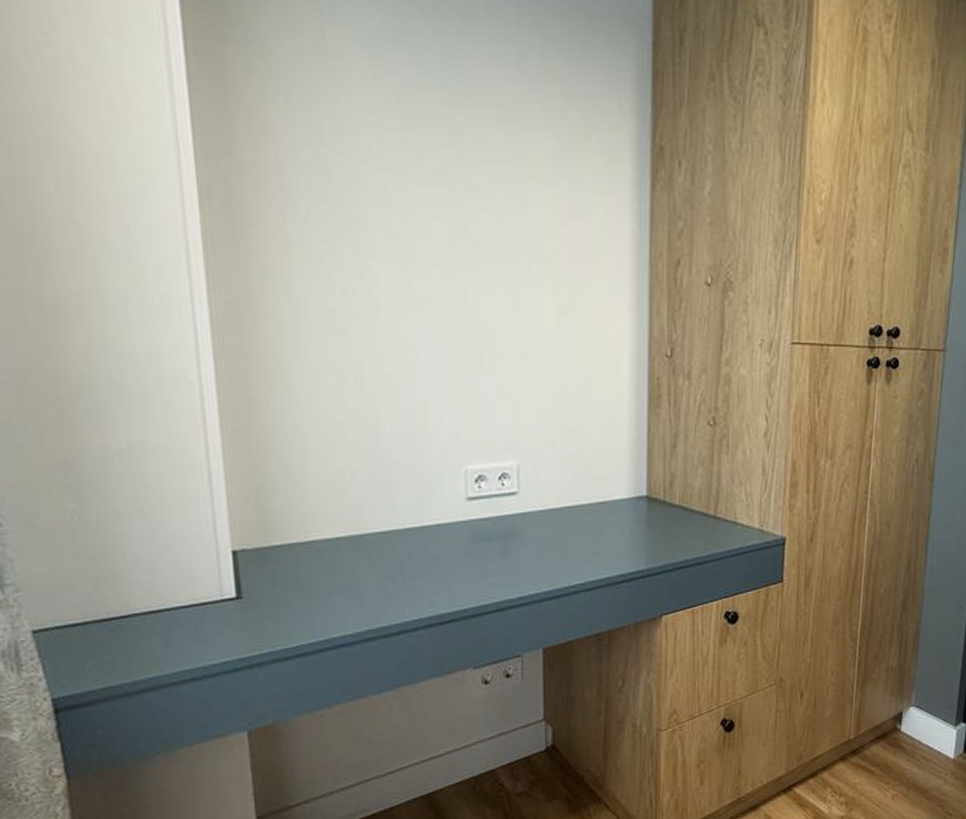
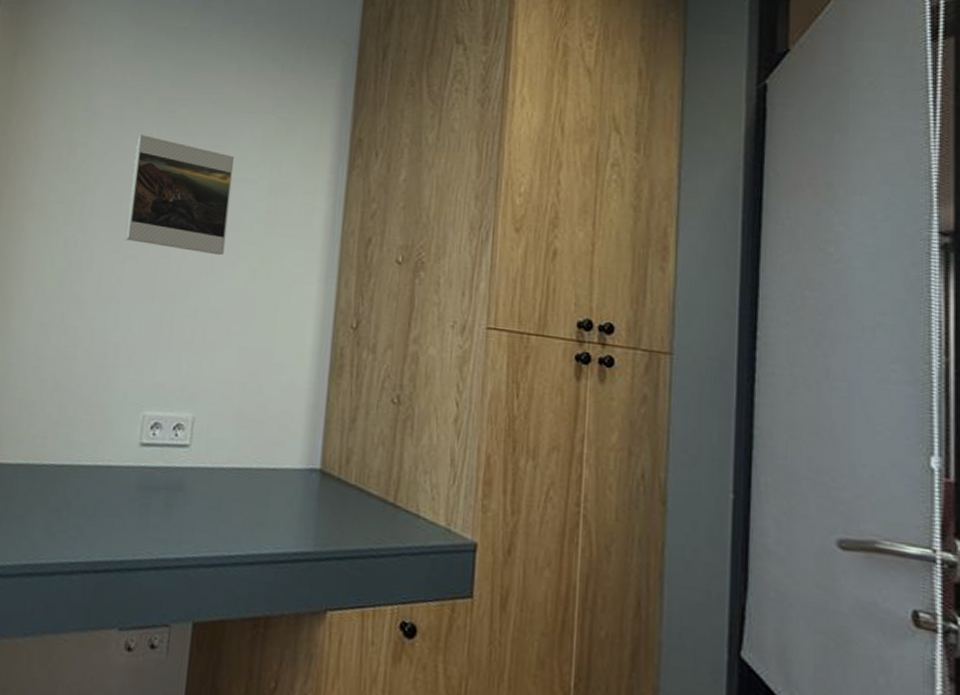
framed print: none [406,150,528,292] -> present [125,134,234,256]

